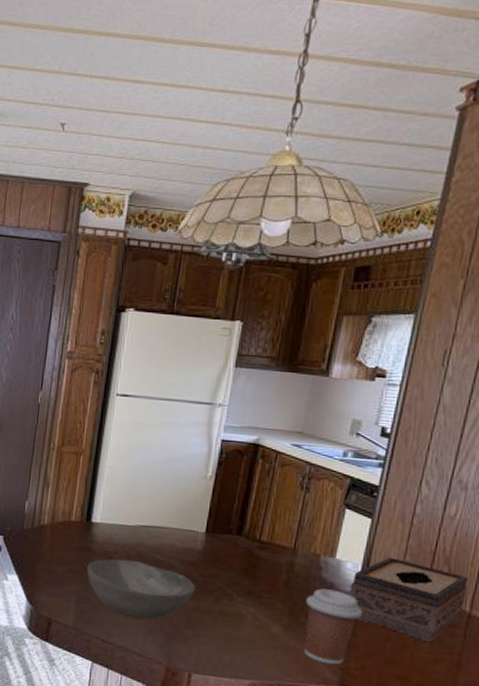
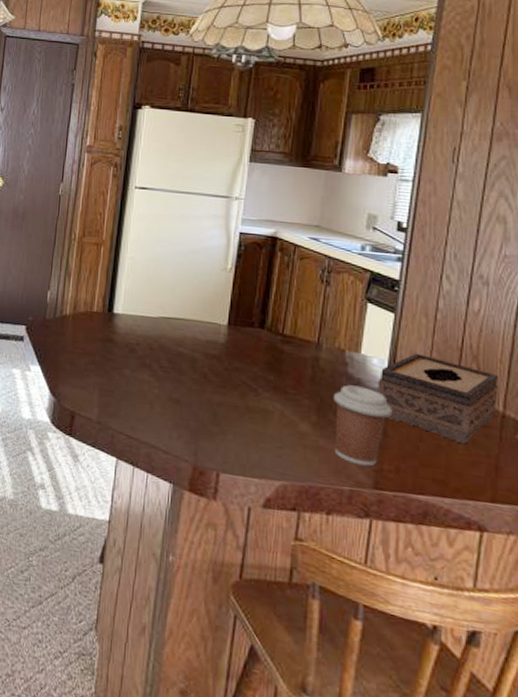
bowl: present [87,558,195,620] -> none [109,350,220,416]

